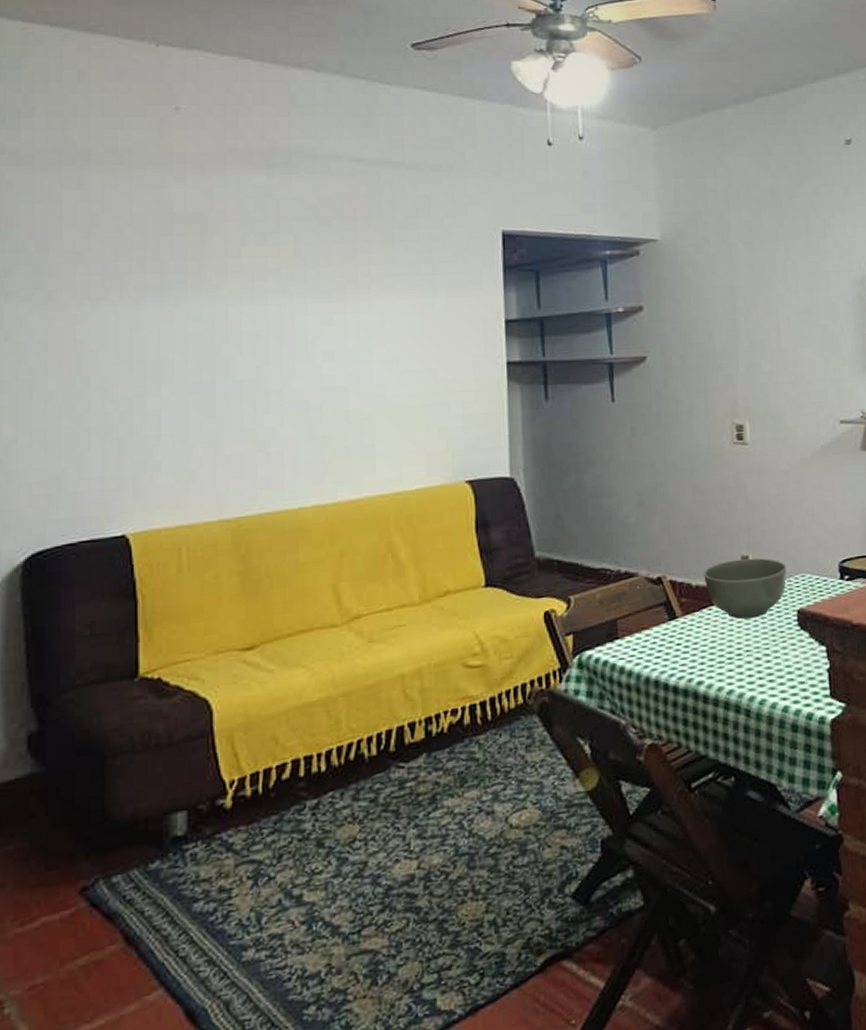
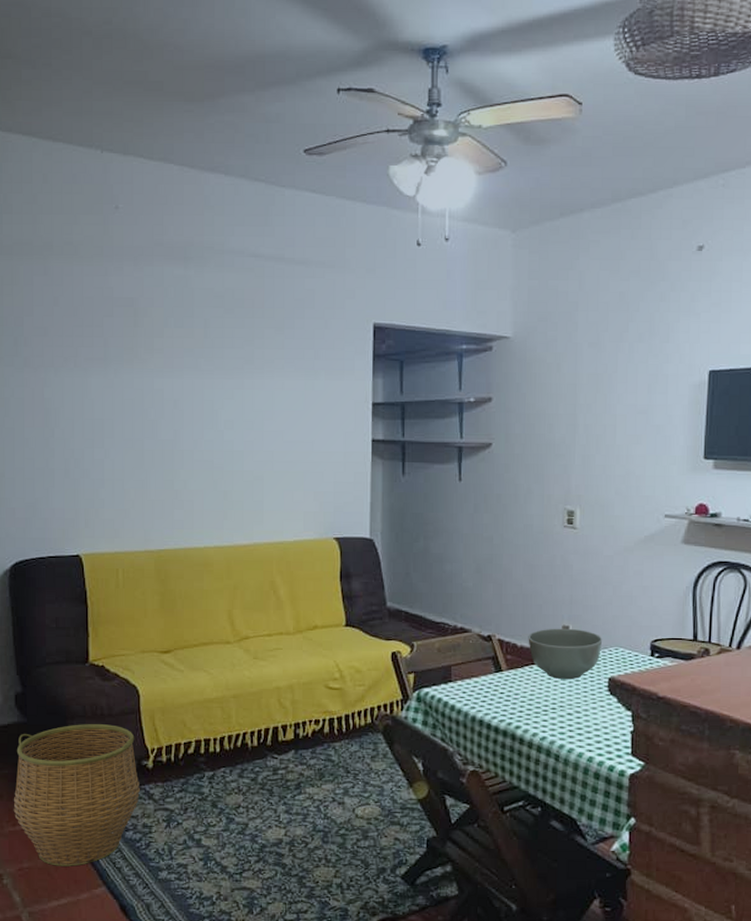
basket: none [21,756,214,973] -> present [13,724,140,866]

